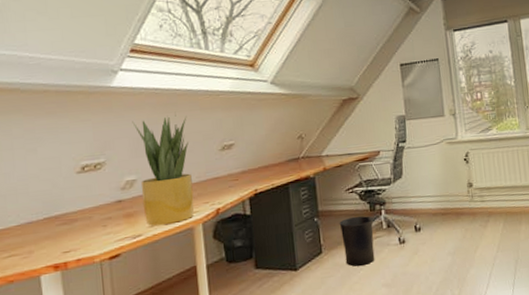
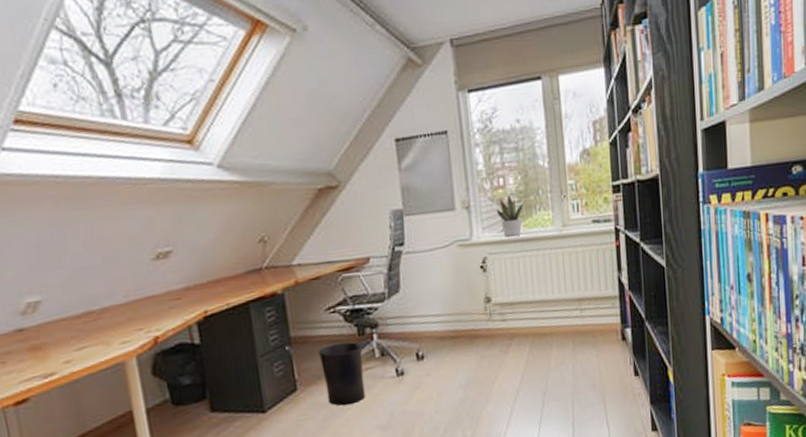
planter: present [132,113,195,226] -> none [26,209,124,362]
potted plant: none [475,105,497,138] -> present [496,194,524,239]

